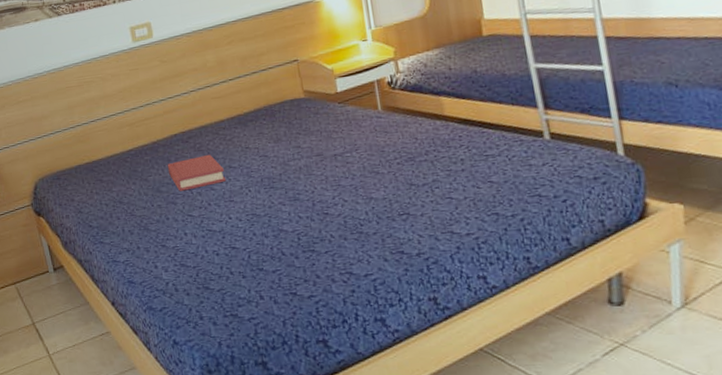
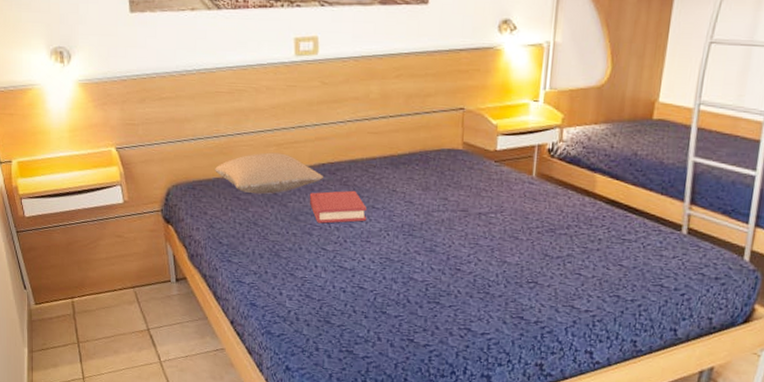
pillow: none [75,131,178,174] -> present [215,152,324,194]

